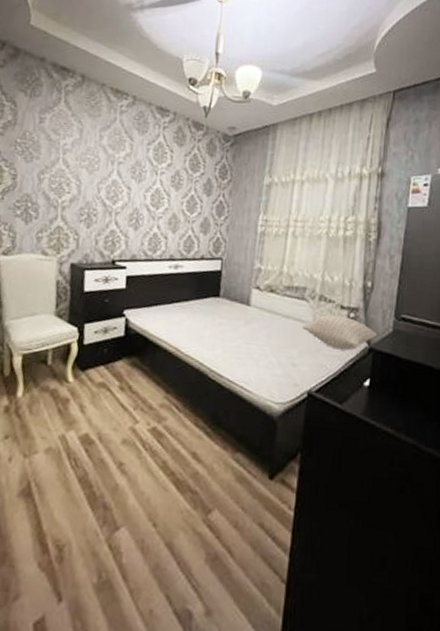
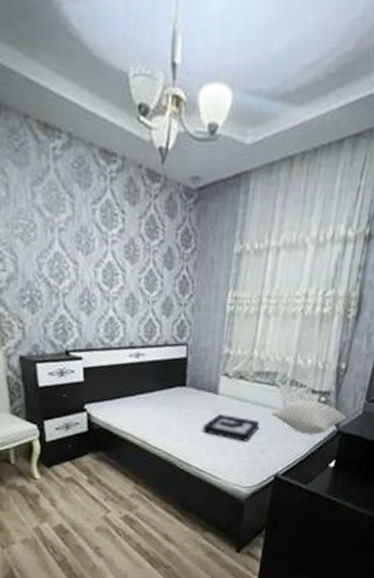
decorative tray: none [235,325,290,355] -> present [203,414,259,442]

